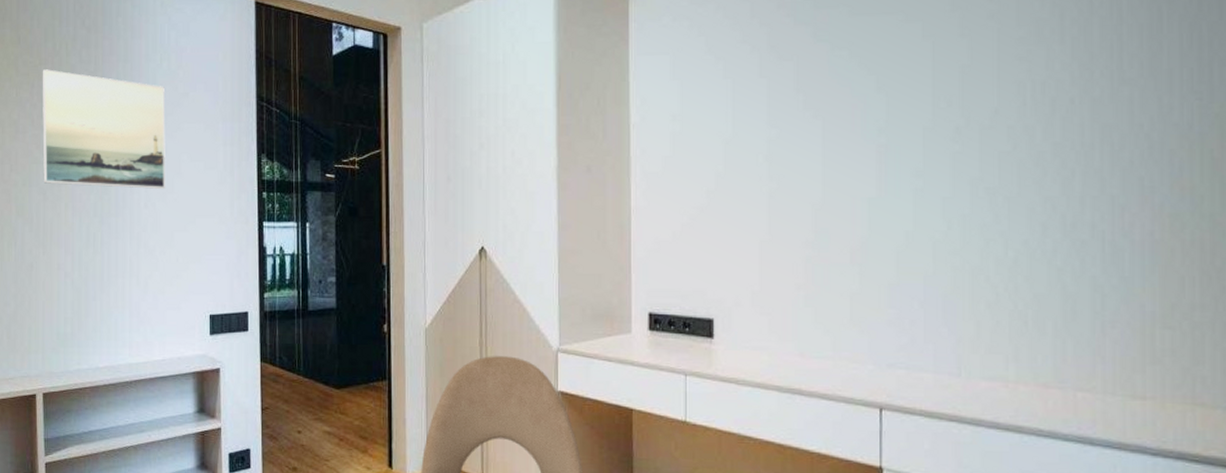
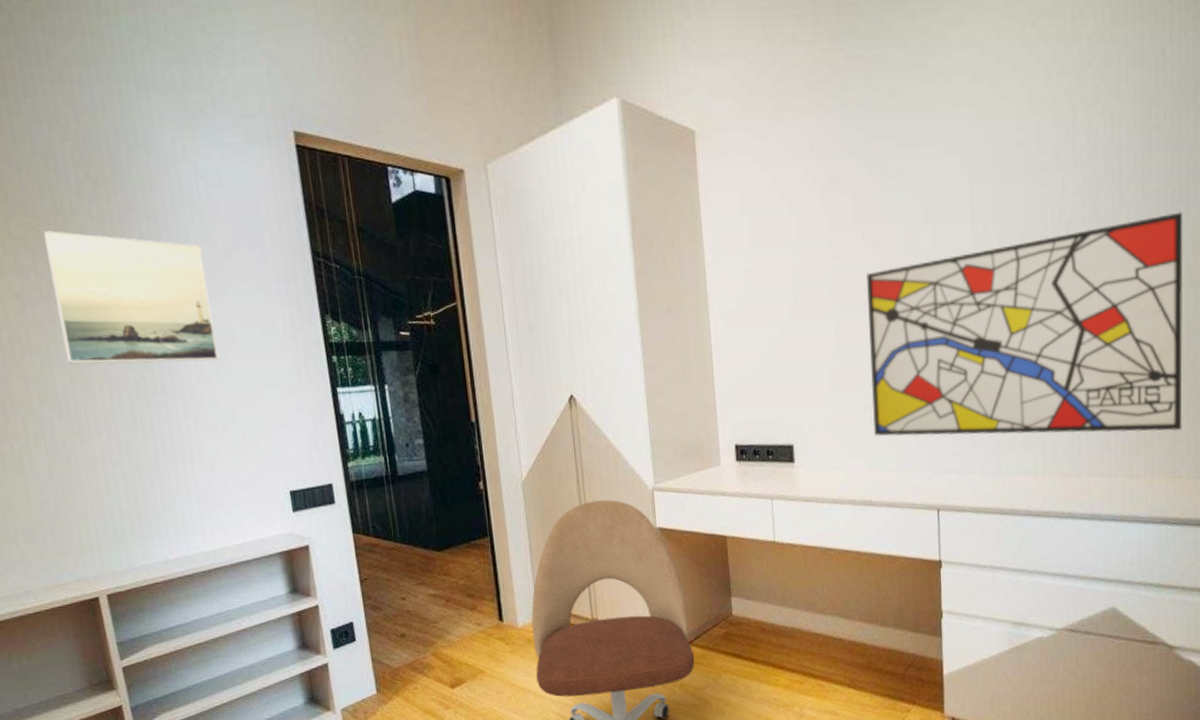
wall art: none [806,95,1206,349] -> present [867,212,1183,436]

